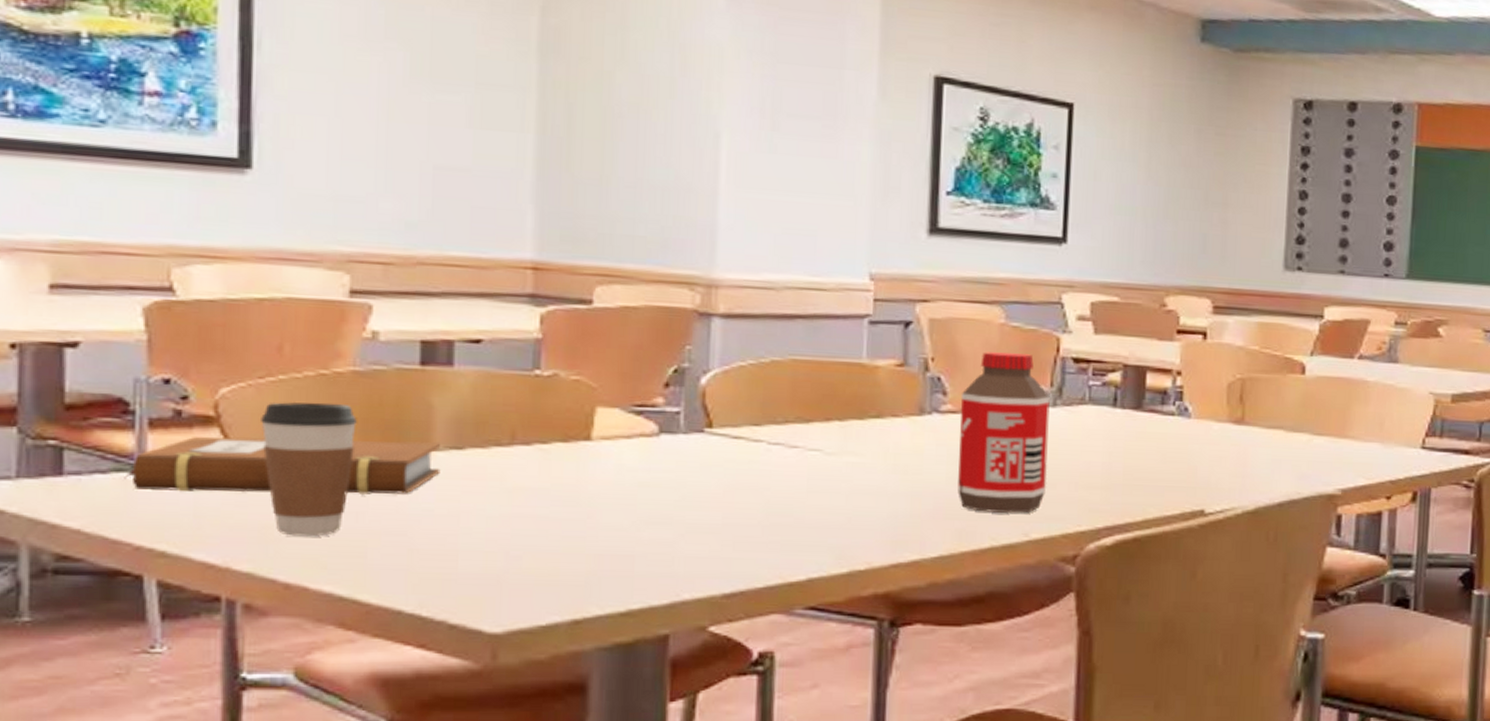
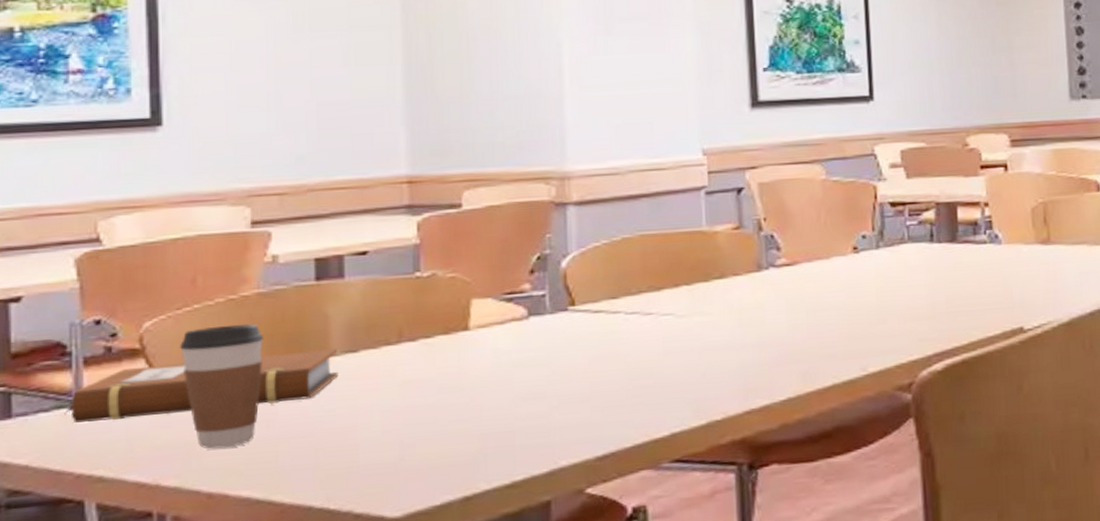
bottle: present [957,352,1050,513] -> none [793,204,879,354]

